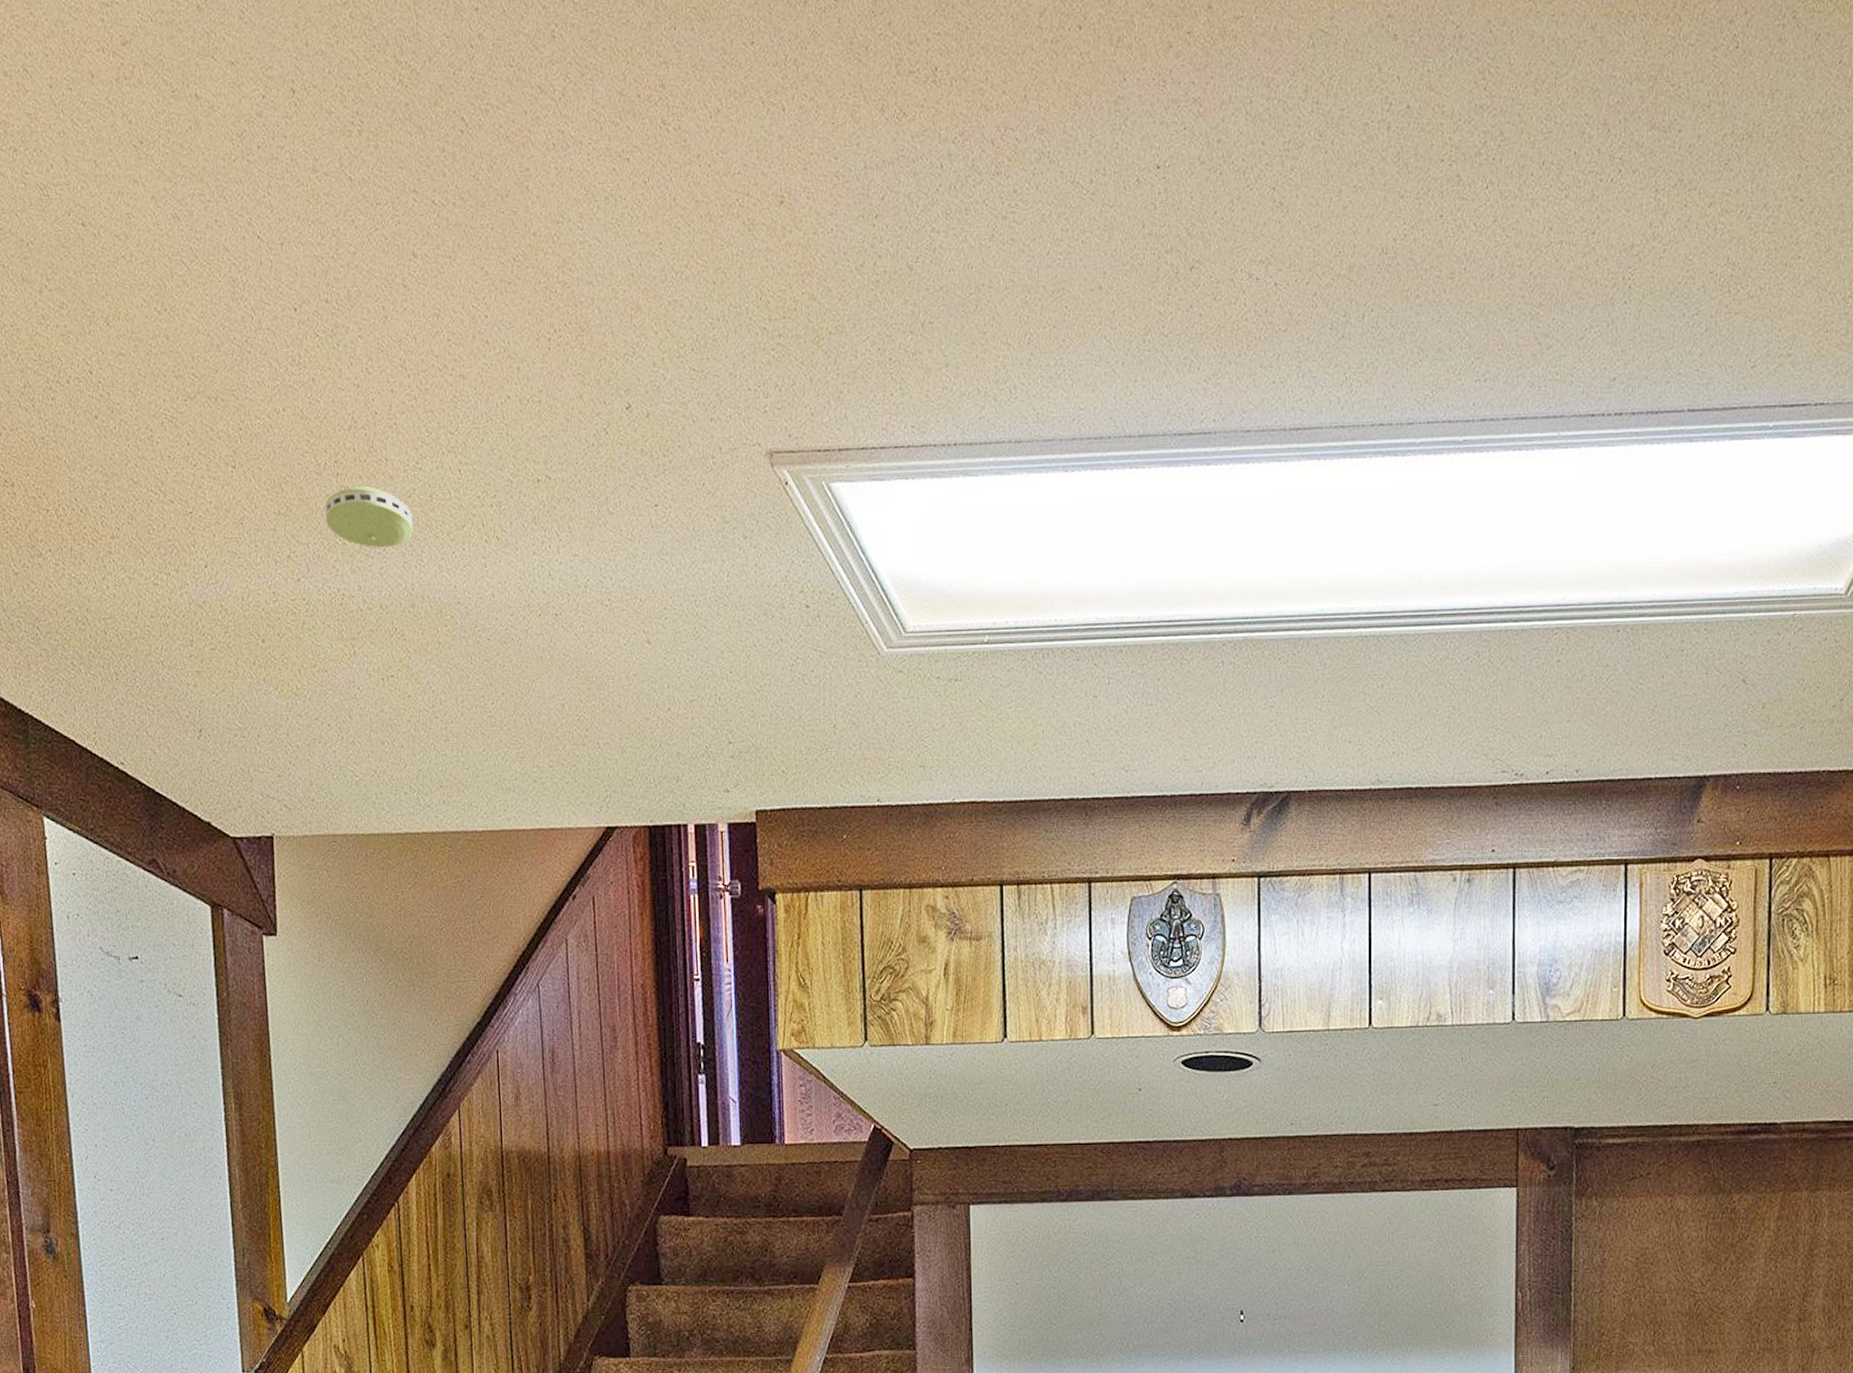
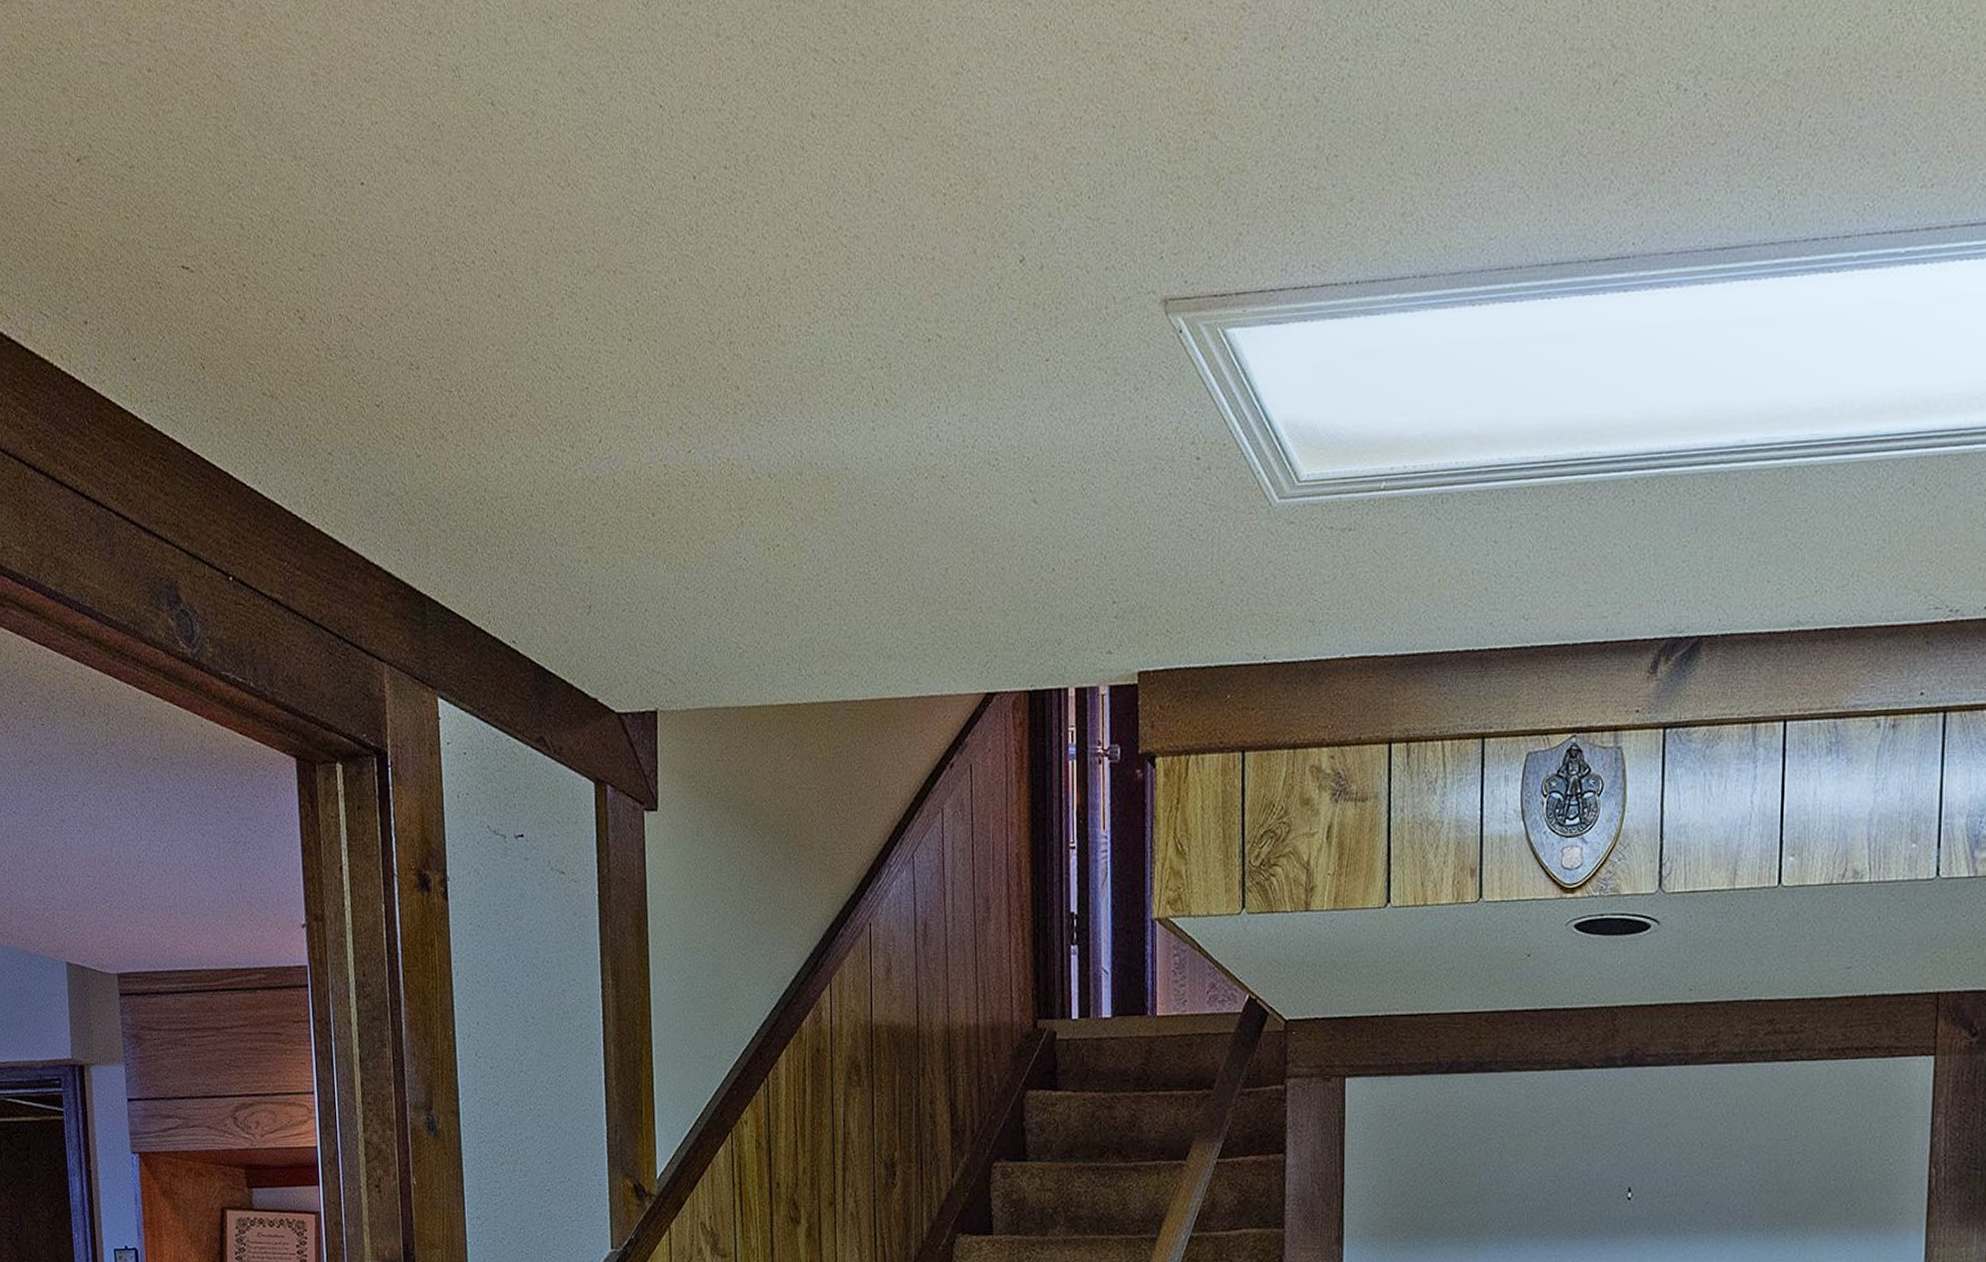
smoke detector: present [325,486,413,547] -> none [718,353,803,416]

